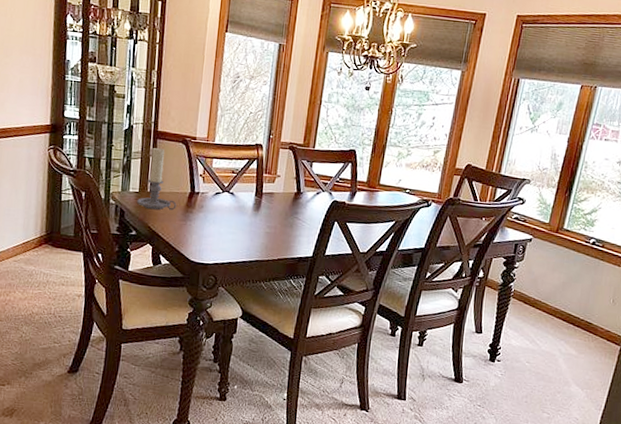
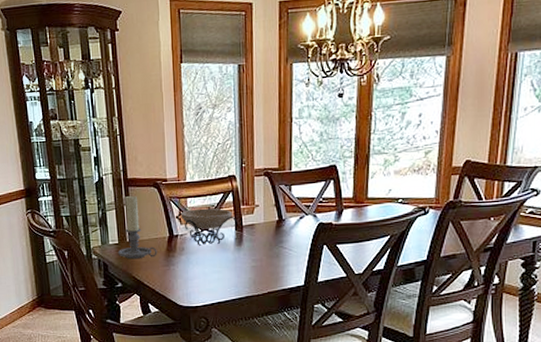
decorative bowl: none [201,170,258,208] -> present [177,208,238,246]

